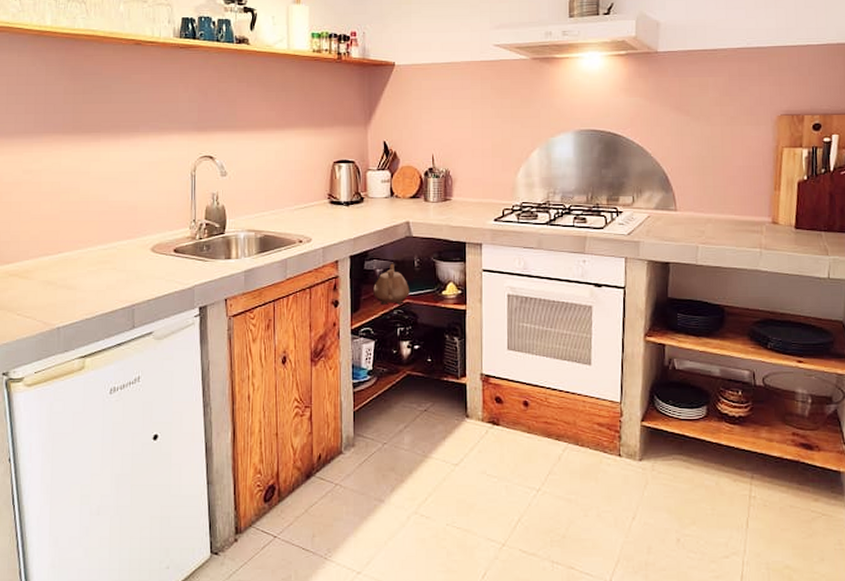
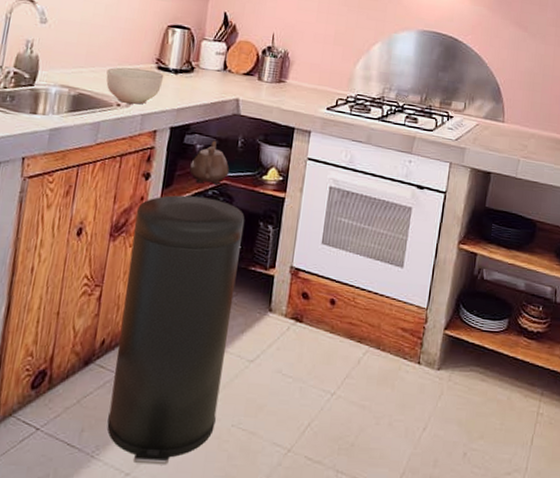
bowl: none [286,205,337,239] -> present [106,67,164,105]
pedal bin: none [331,317,432,563] -> present [107,195,245,465]

